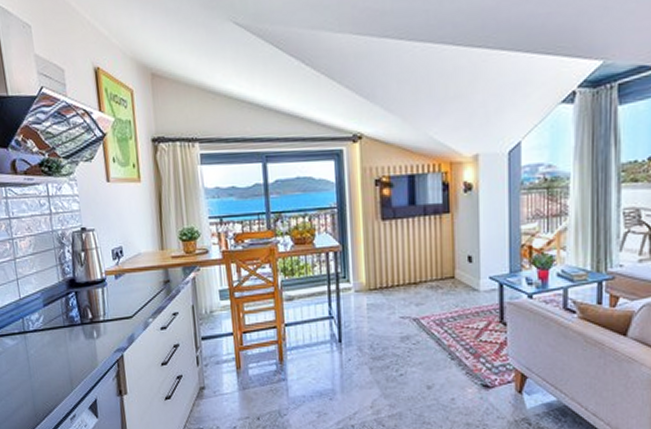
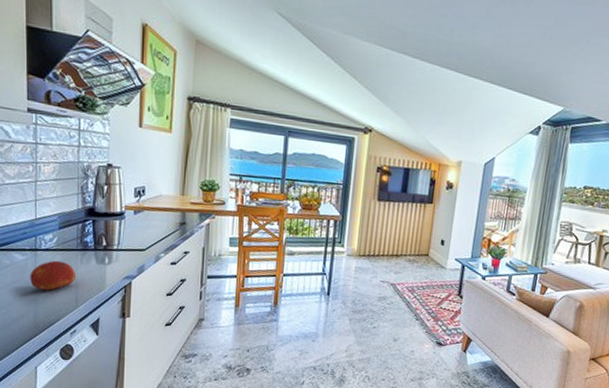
fruit: none [22,341,68,376] -> present [30,260,77,291]

